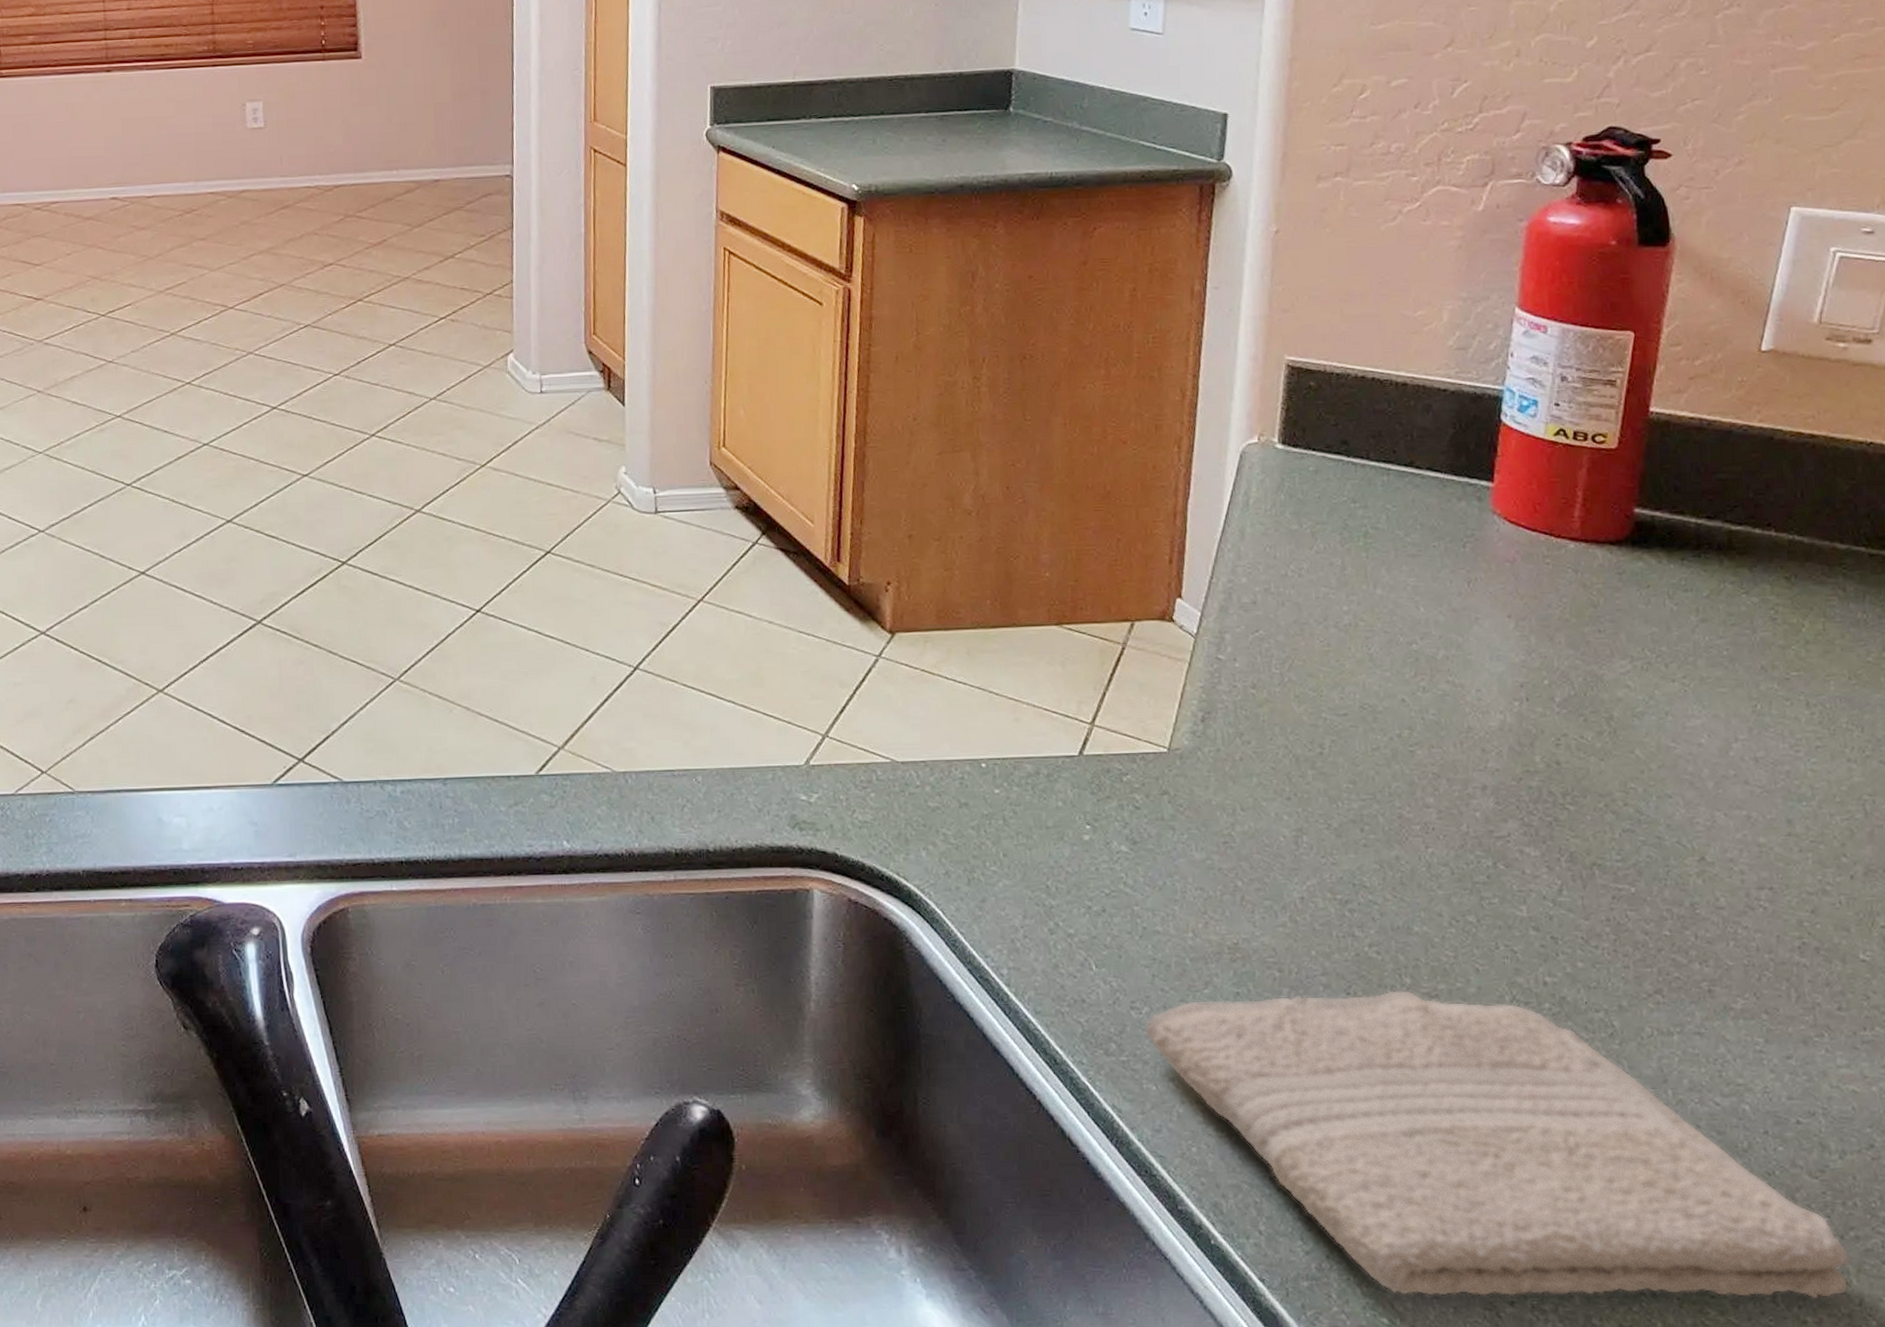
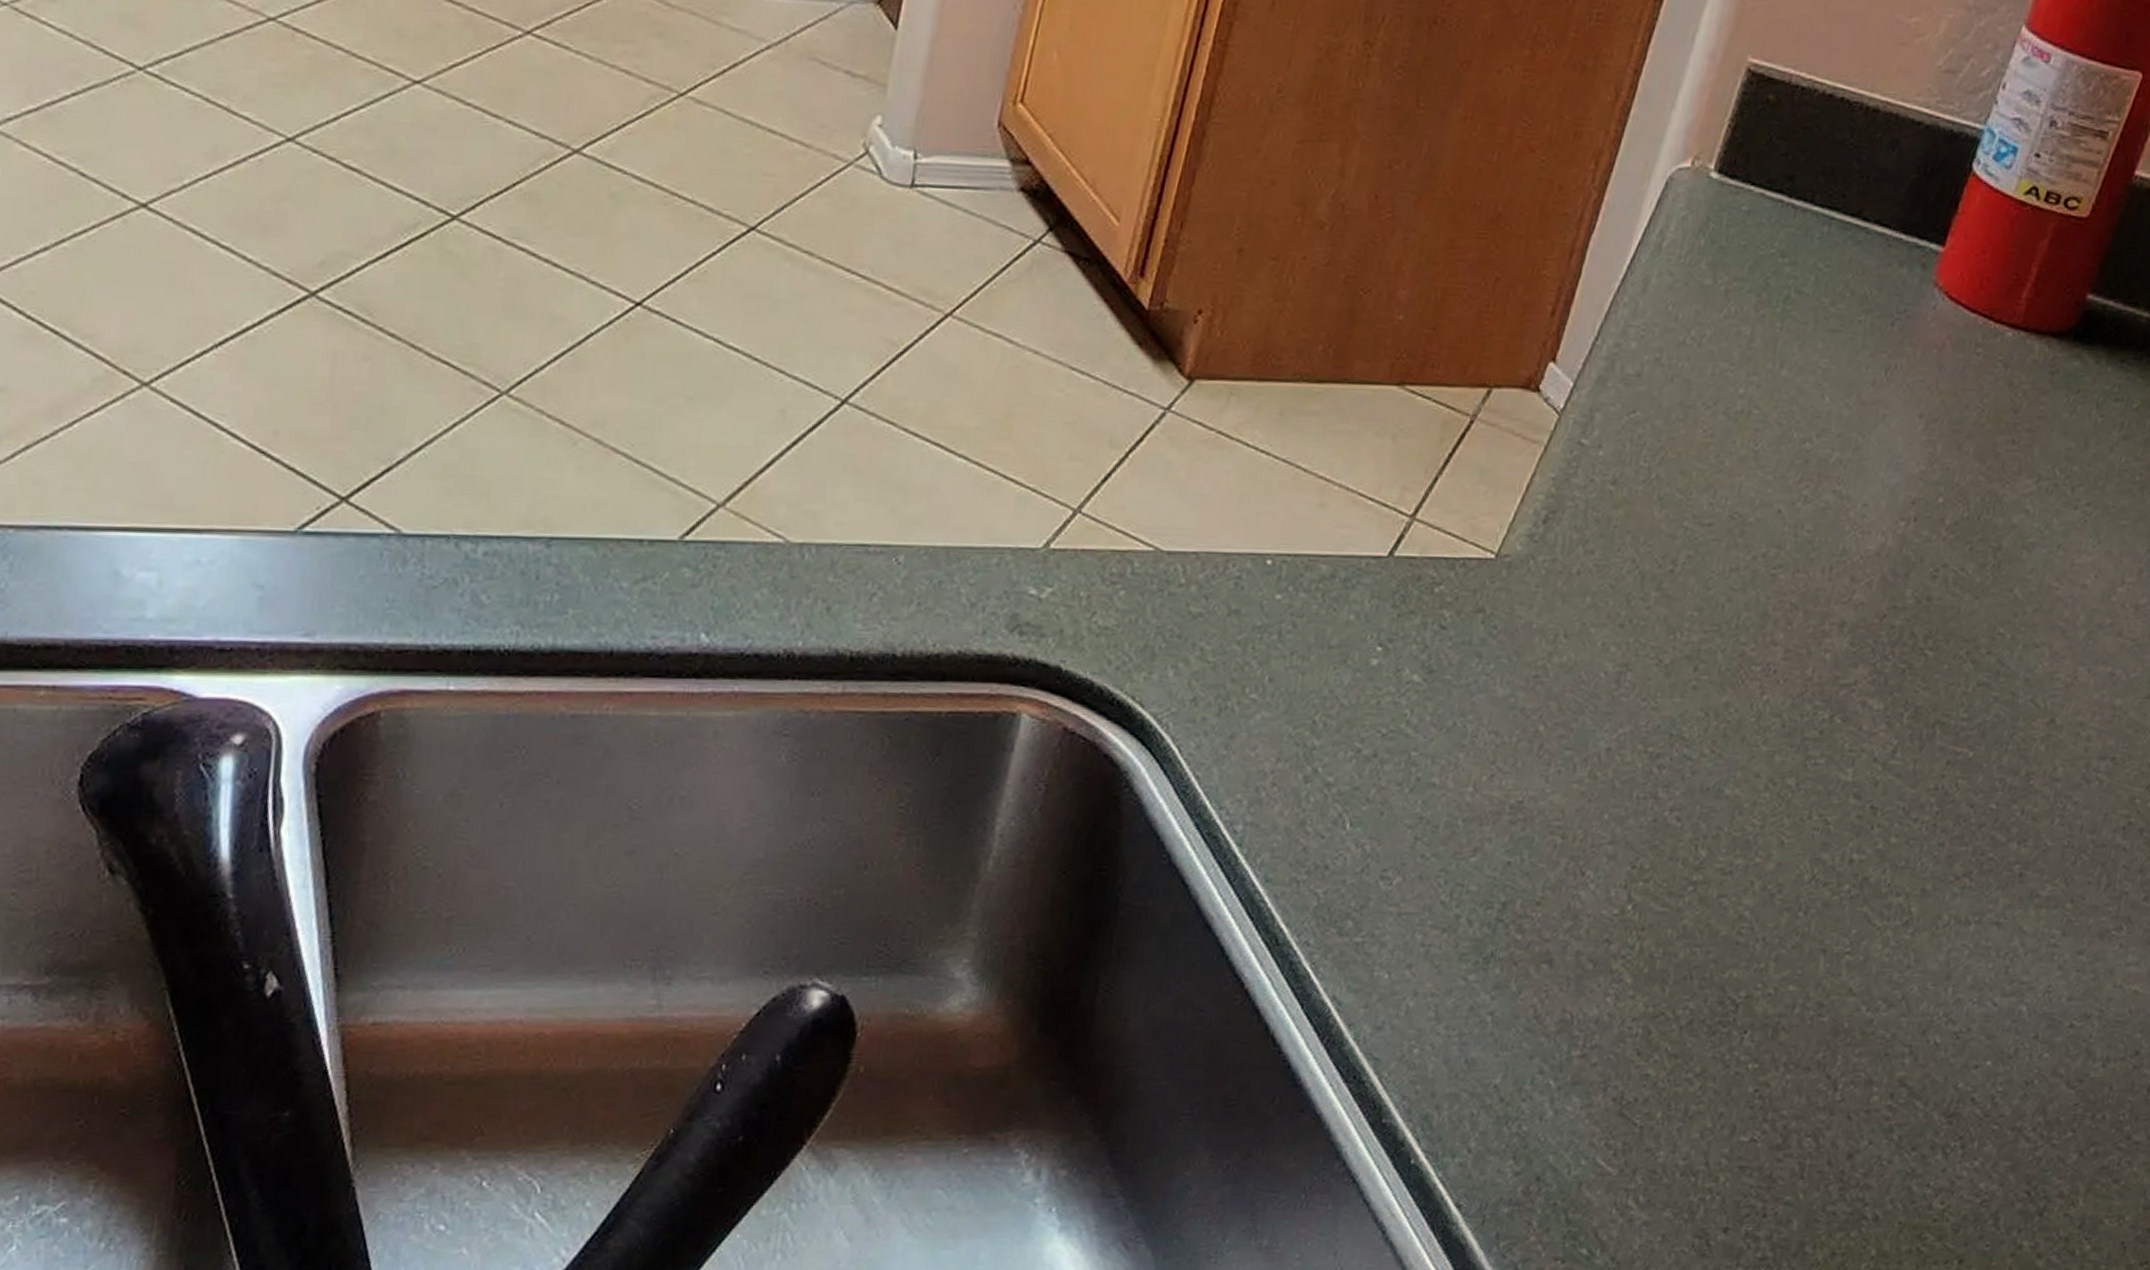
washcloth: present [1144,989,1852,1300] -> none [1389,863,2085,1223]

